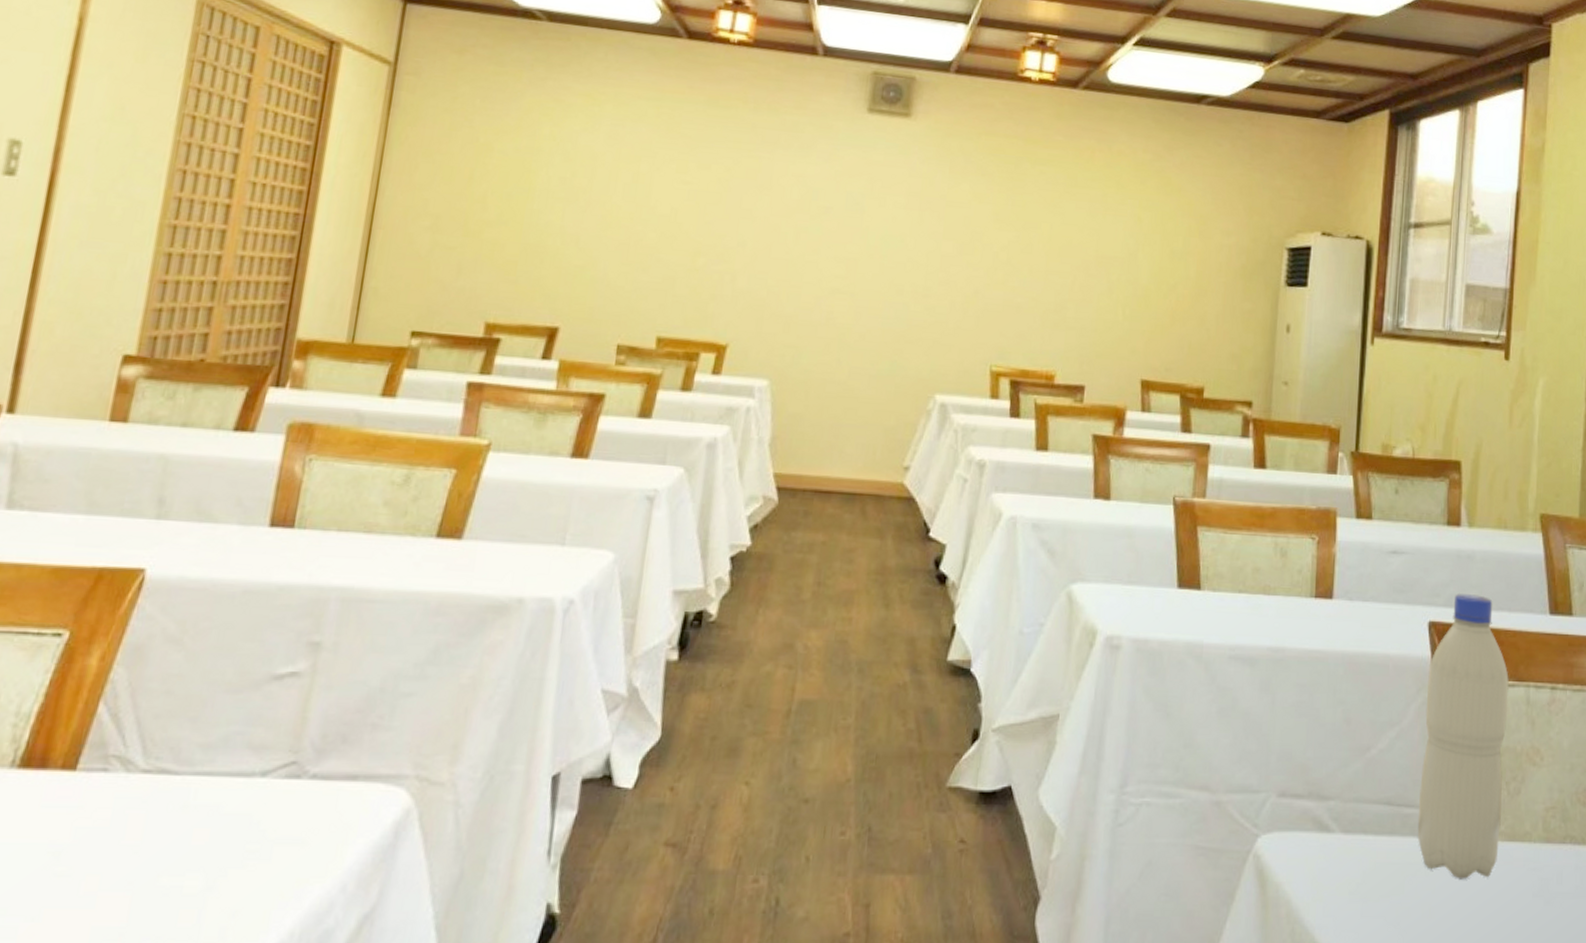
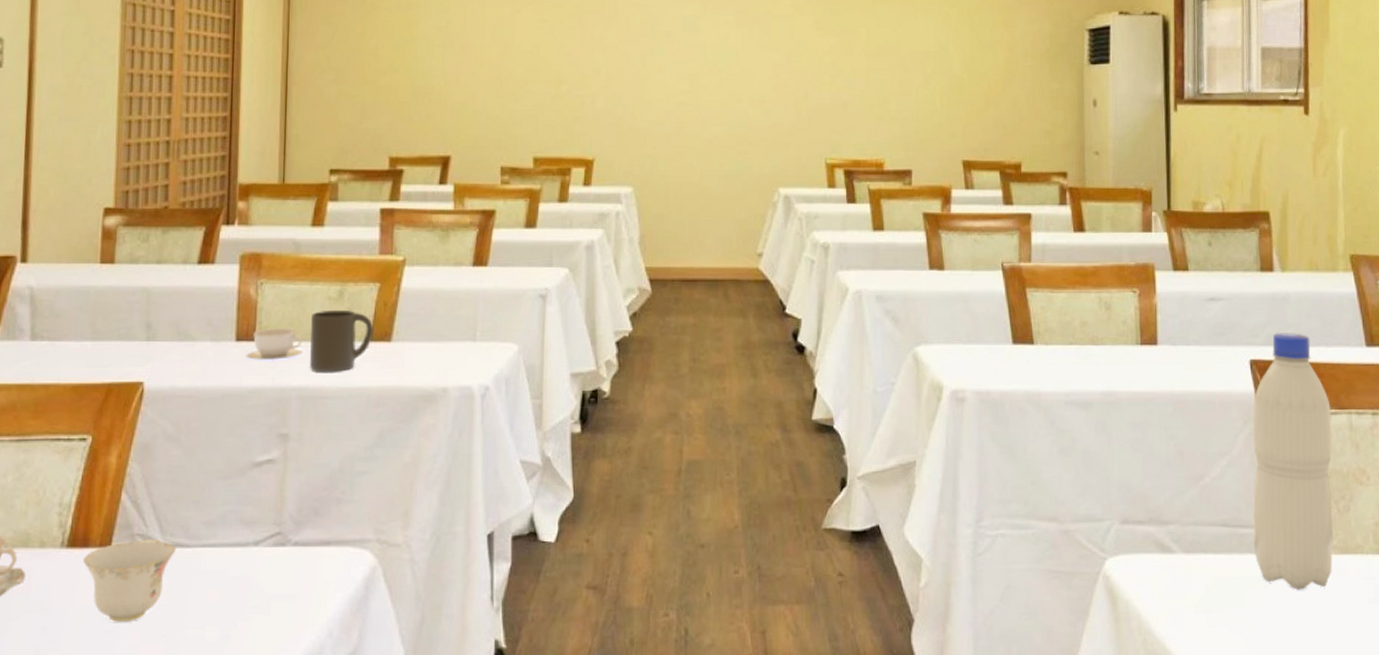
teacup: none [37,762,161,864] -> present [83,539,176,622]
teacup: none [279,514,354,554] -> present [246,328,303,361]
cup: none [358,497,443,572] -> present [310,309,374,372]

